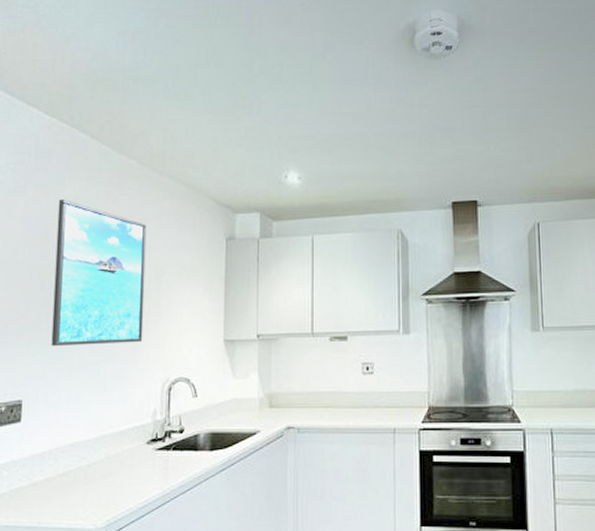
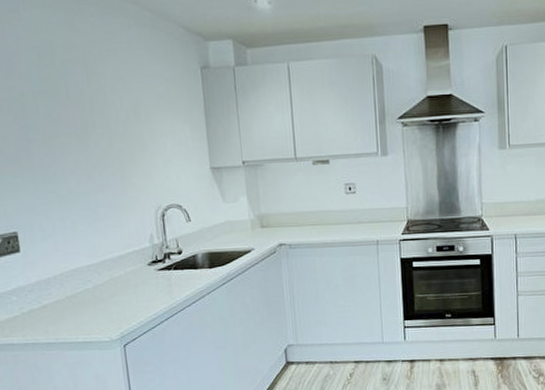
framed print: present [51,198,147,346] -> none [15,27,130,179]

